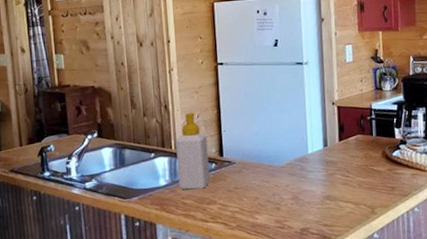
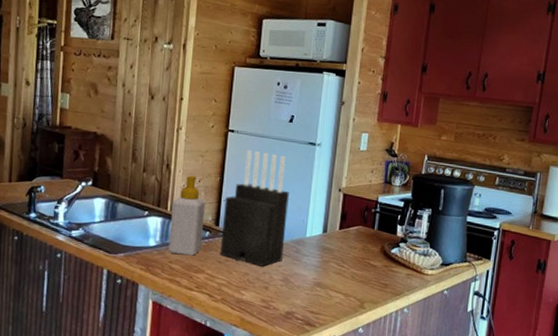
knife block: none [224,79,289,189] -> present [219,149,289,266]

